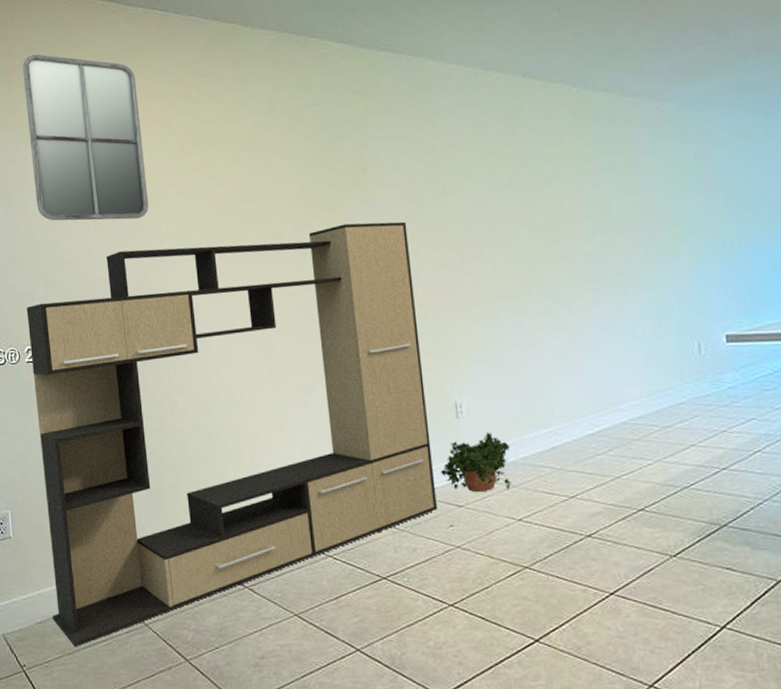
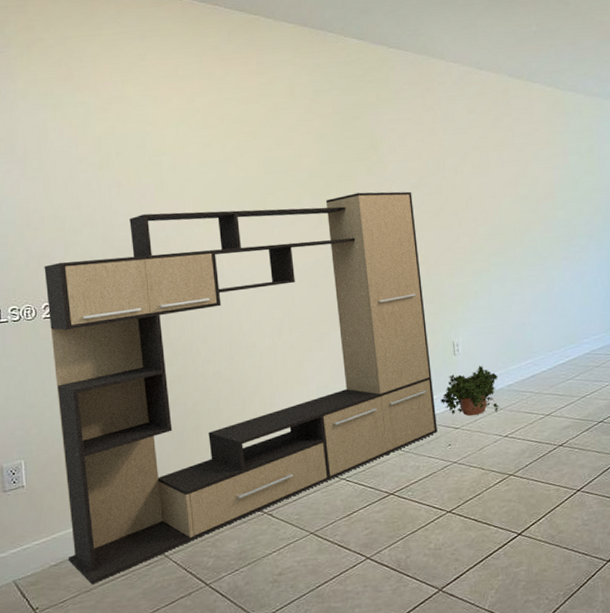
home mirror: present [22,54,149,221] -> none [43,29,173,186]

